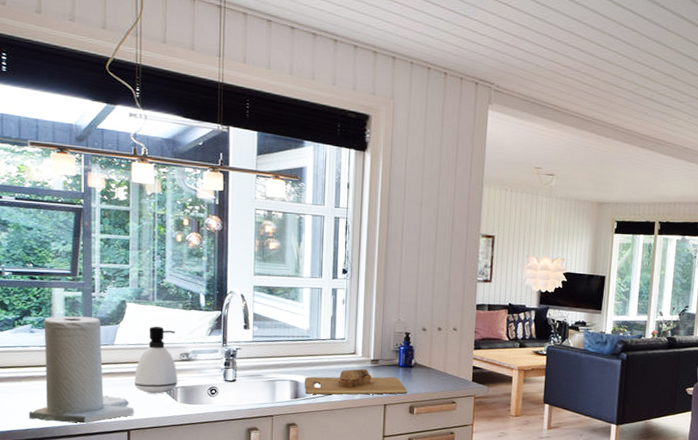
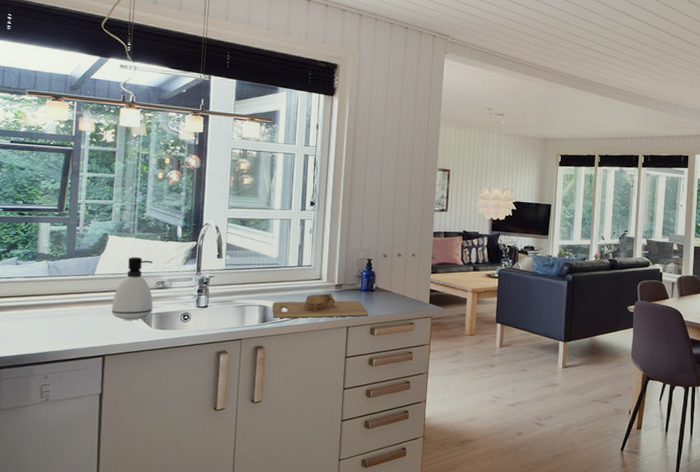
paper towel: present [29,316,134,424] -> none [8,248,110,351]

